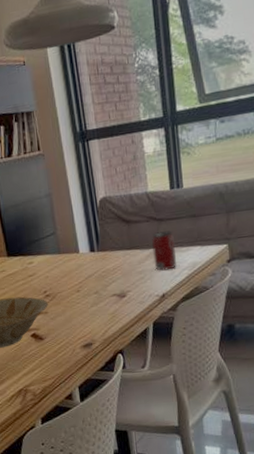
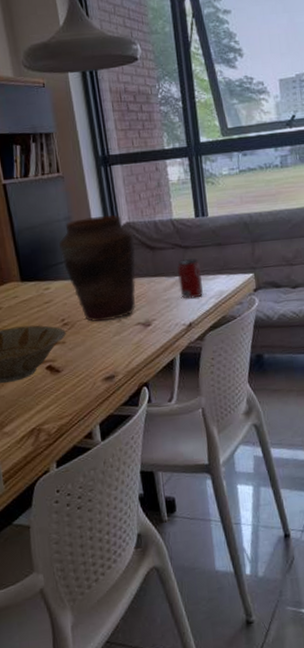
vase: none [41,190,113,294] -> present [59,215,136,322]

